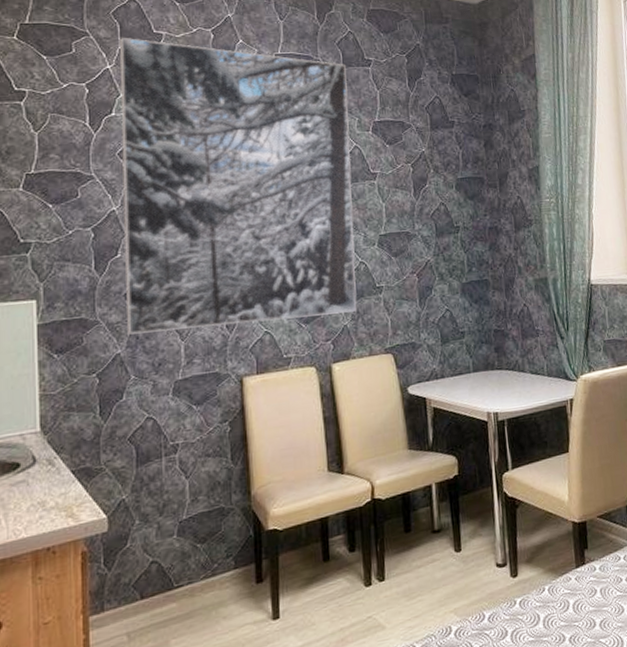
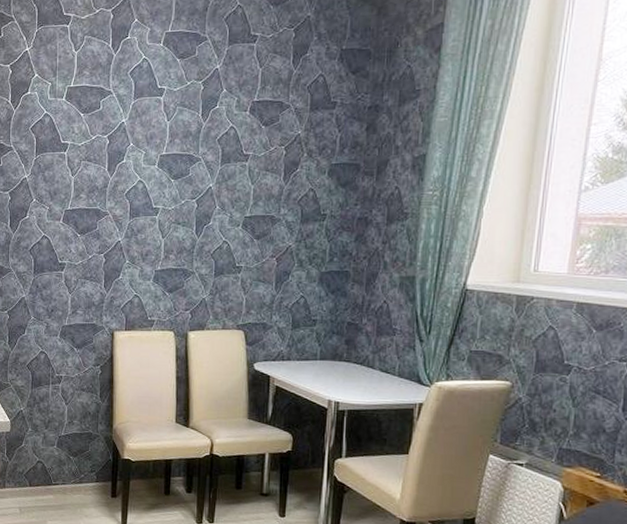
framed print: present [119,37,357,335] -> none [30,20,231,287]

